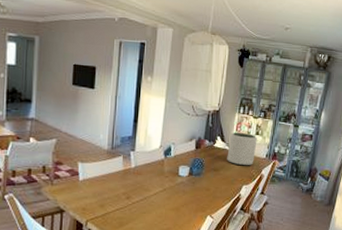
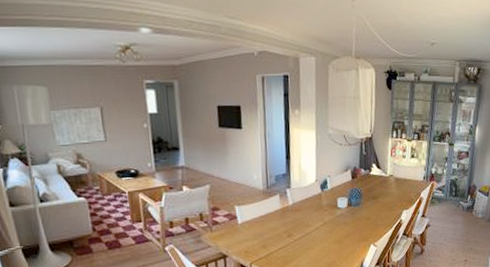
plant pot: present [227,133,257,166] -> none [384,157,413,191]

